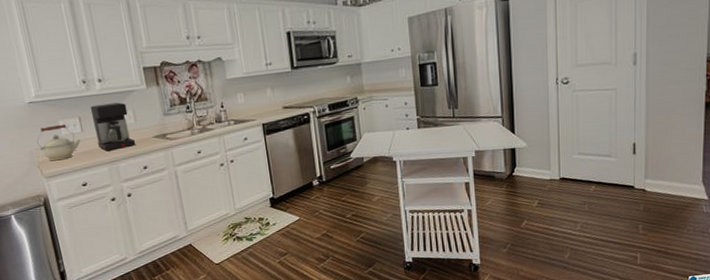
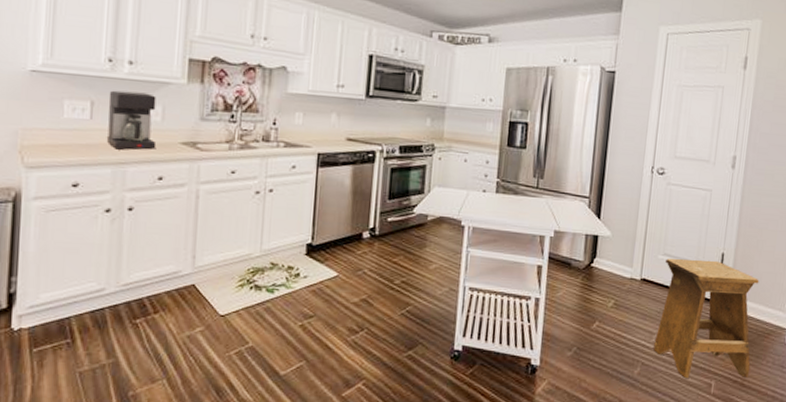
kettle: present [37,124,81,161] -> none [27,104,87,149]
stool: none [580,150,672,256] -> present [653,258,759,379]

